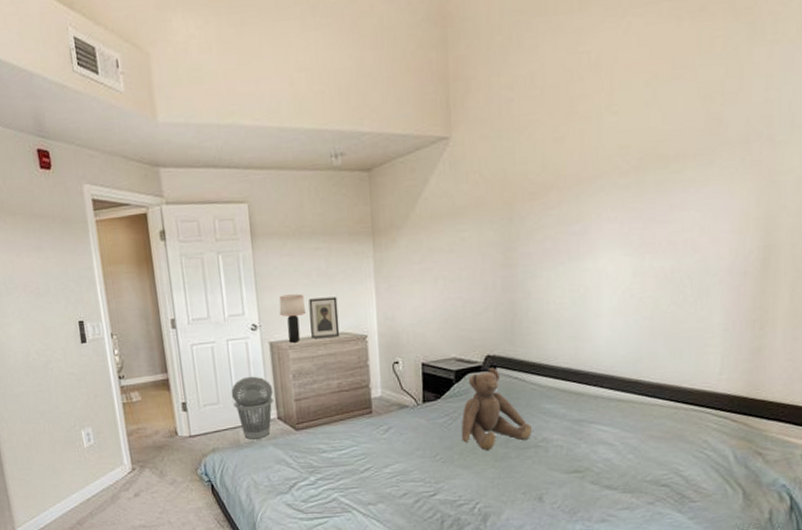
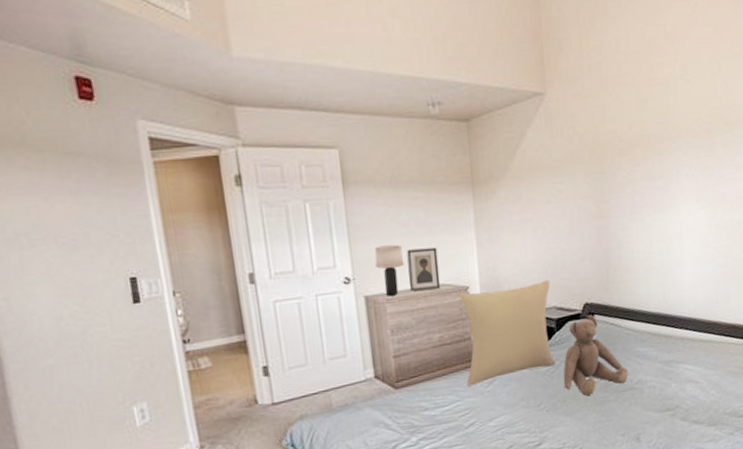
laundry basket: present [231,376,274,440] -> none [321,333,371,403]
pillow: none [358,330,453,433] -> present [459,279,555,386]

